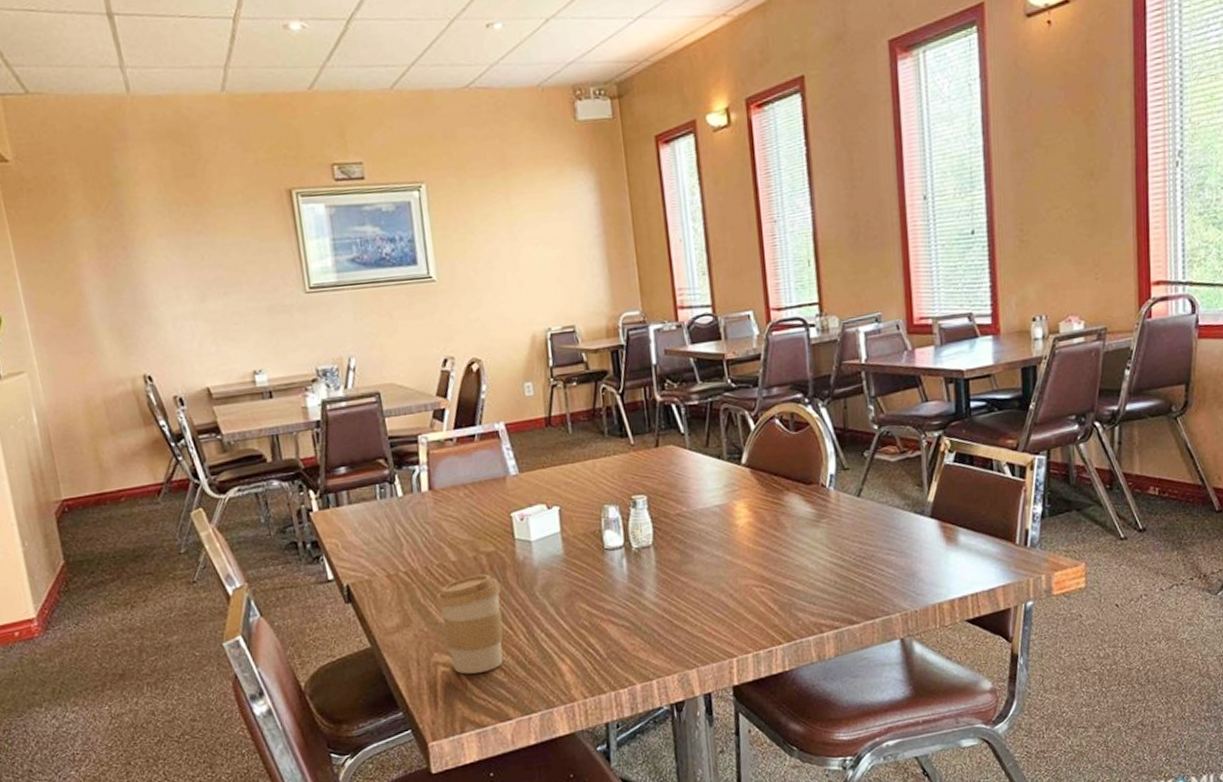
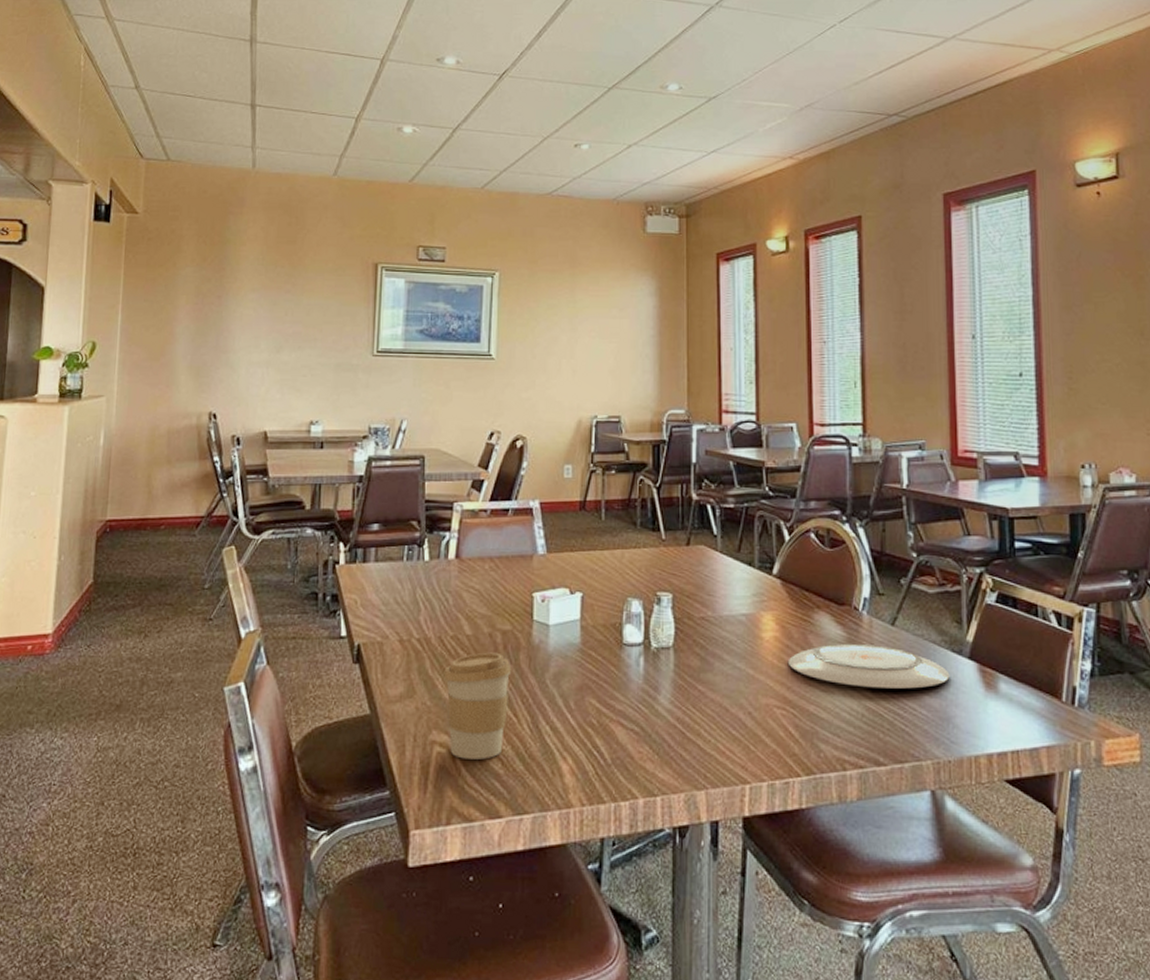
plate: none [762,516,914,558] -> present [787,643,950,689]

